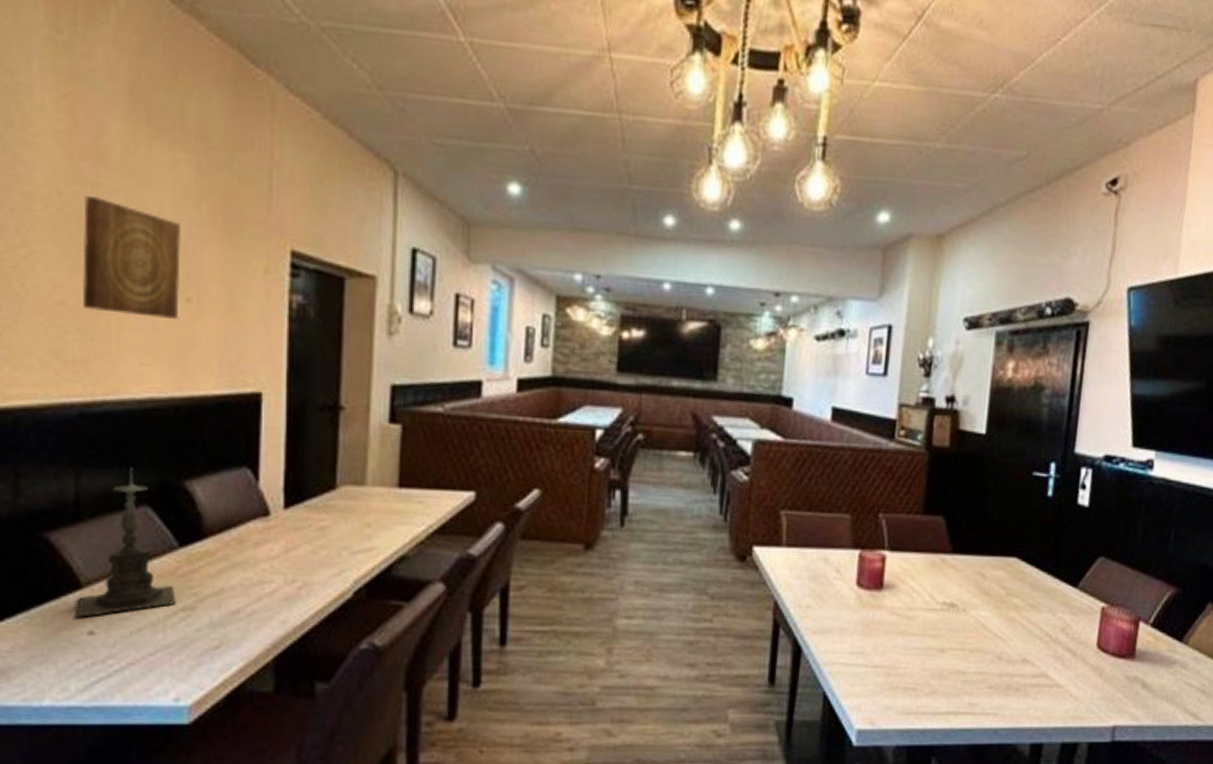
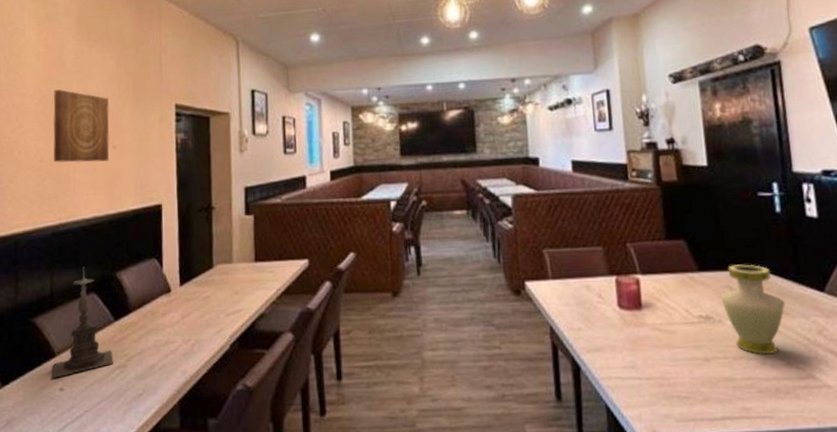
vase: none [969,550,1036,650] -> present [720,264,786,355]

